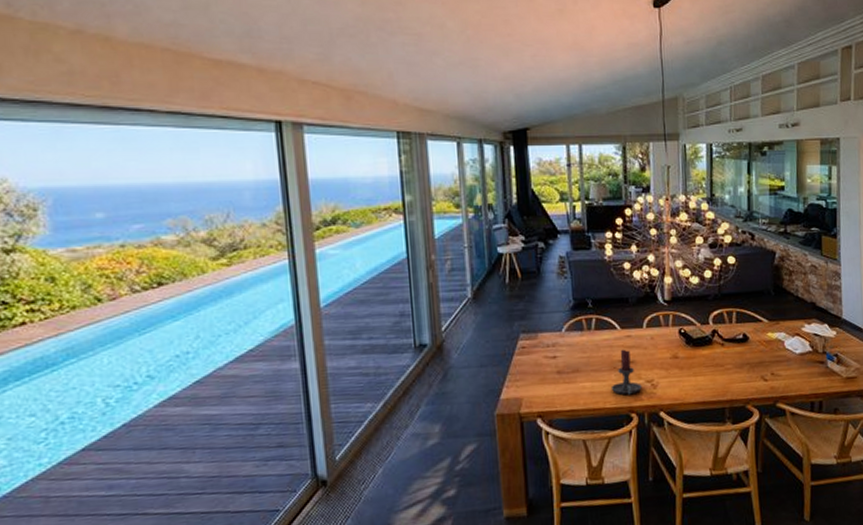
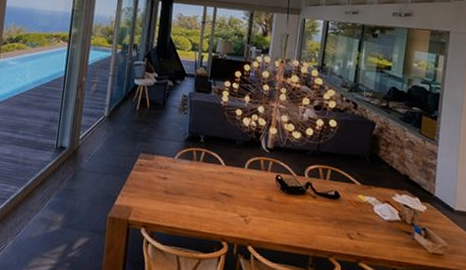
candle holder: present [610,349,642,395] -> none [208,183,236,225]

